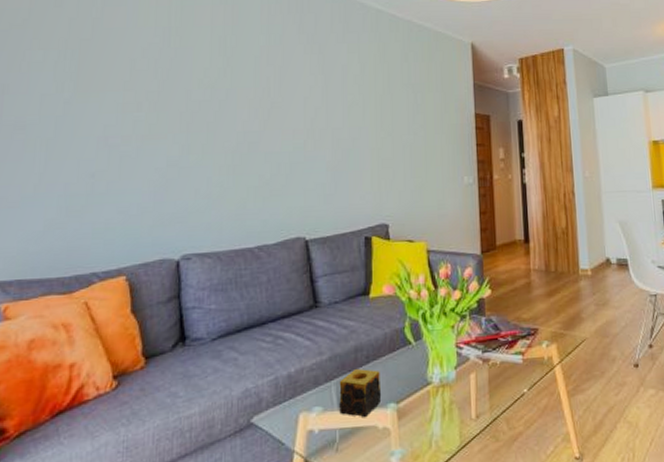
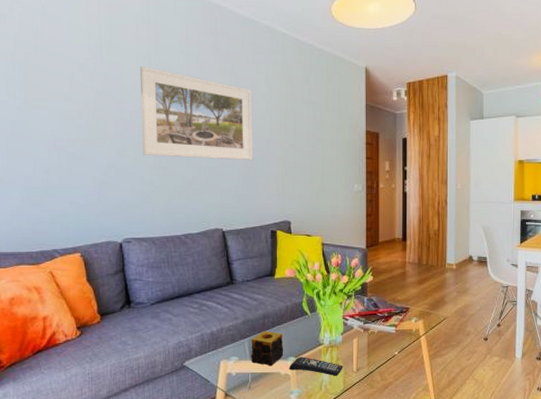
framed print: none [212,49,343,153] -> present [139,65,253,161]
remote control: none [388,402,459,428] -> present [289,357,343,377]

